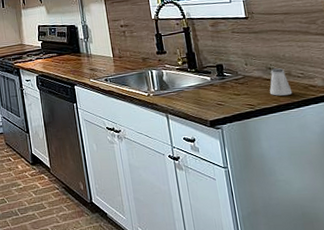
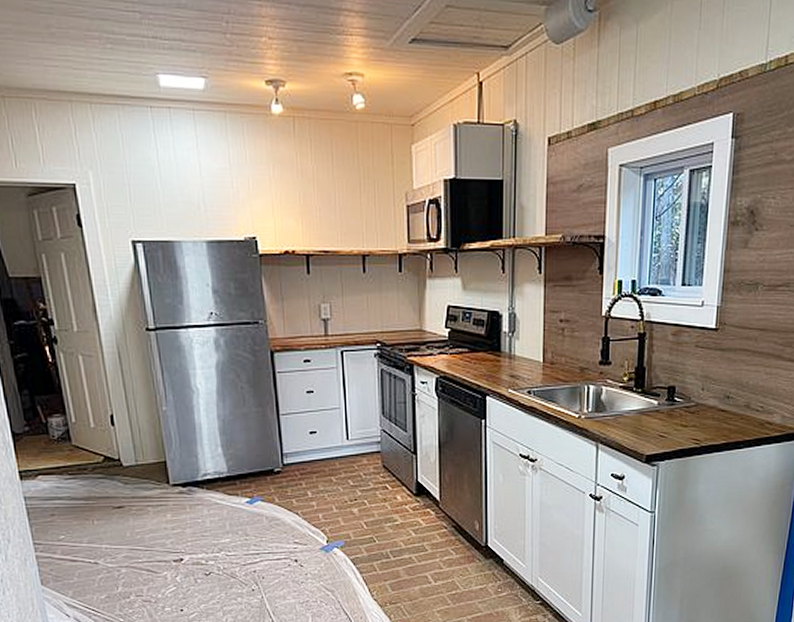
saltshaker: present [269,68,293,96] -> none [721,397,746,431]

